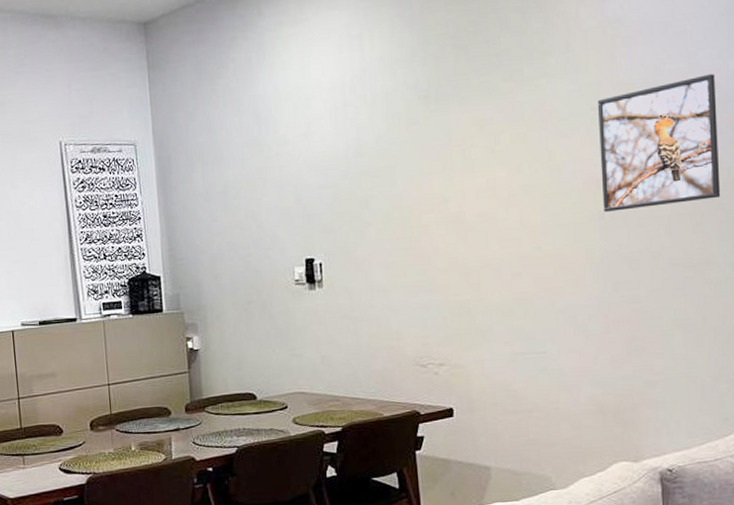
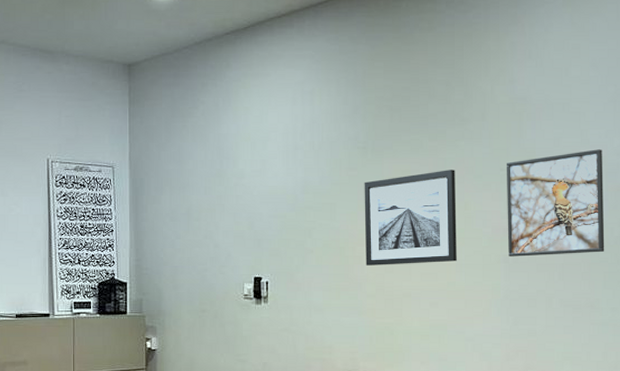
wall art: none [428,114,542,236] -> present [364,170,457,266]

